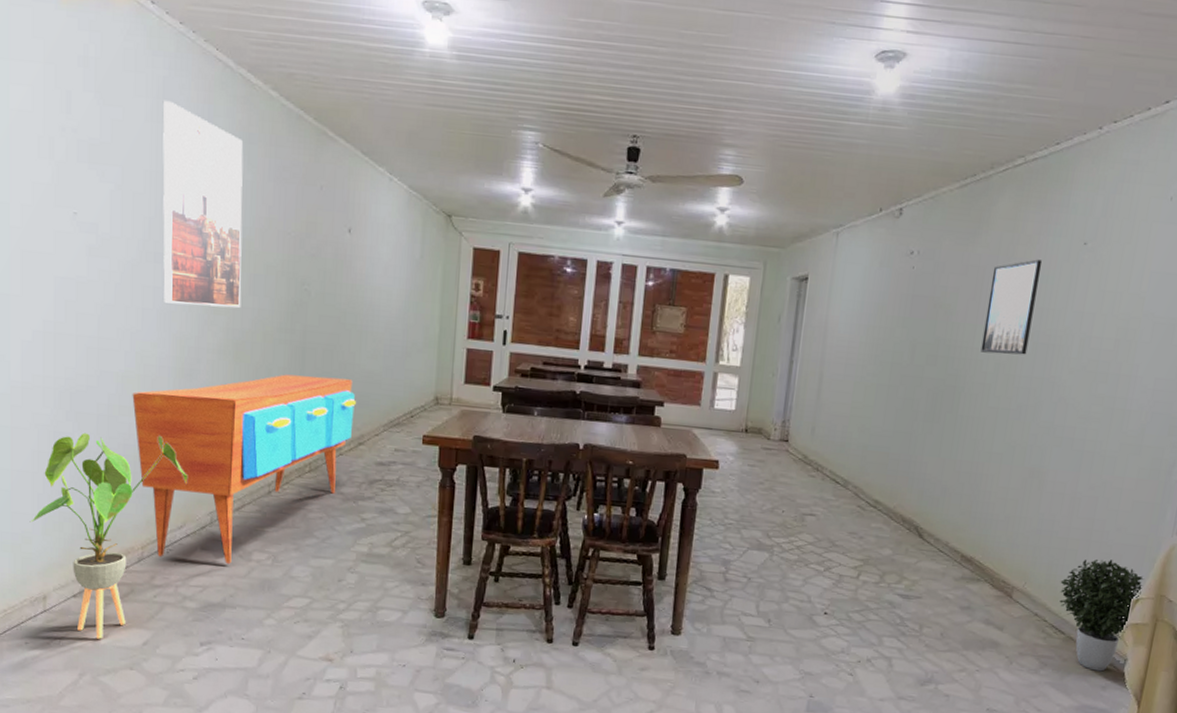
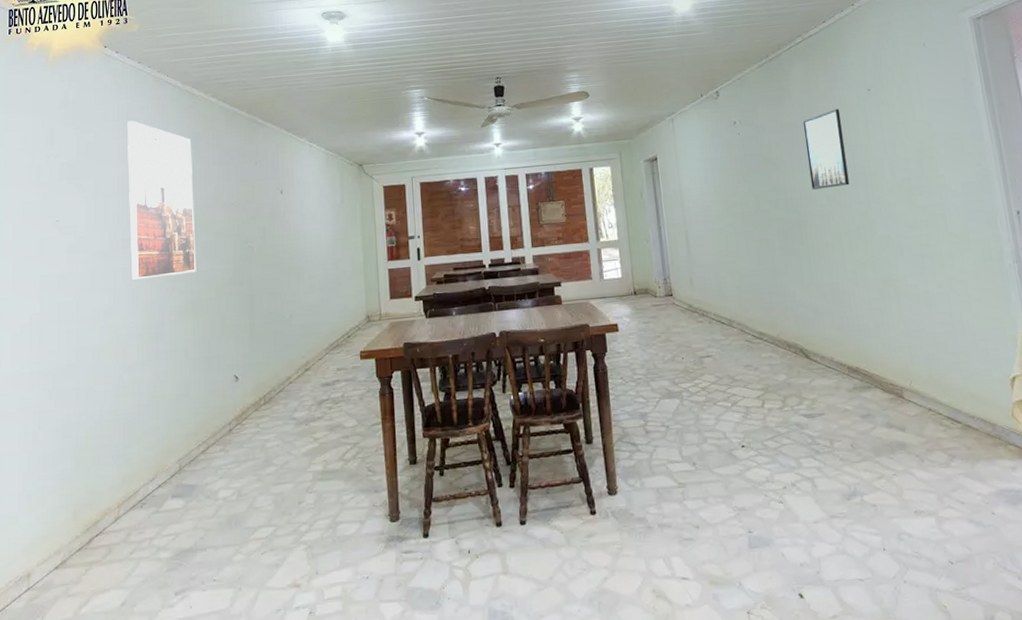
house plant: present [29,432,188,639] -> none [16,396,158,608]
sideboard: present [132,374,356,565] -> none [106,315,300,513]
potted plant: present [1059,559,1145,672] -> none [941,345,1015,454]

